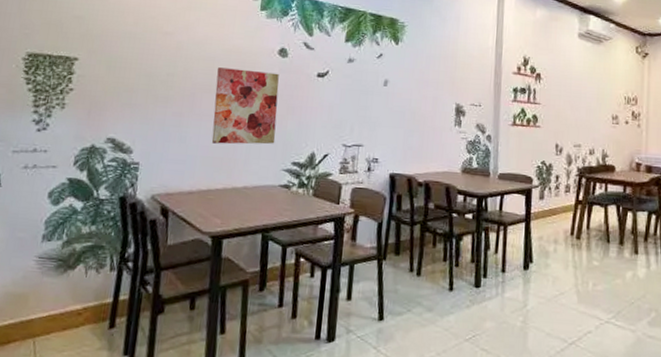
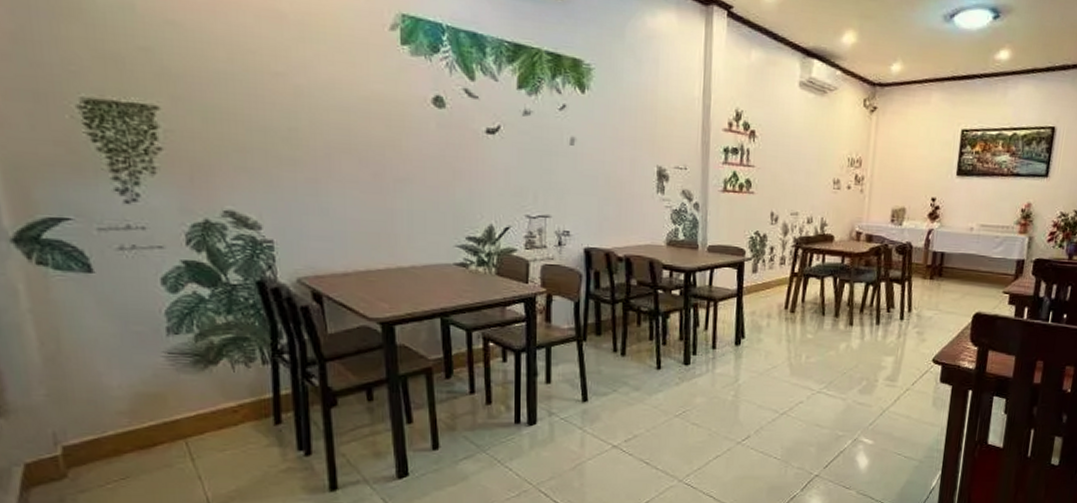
wall art: present [211,67,279,145] -> none [356,120,443,217]

